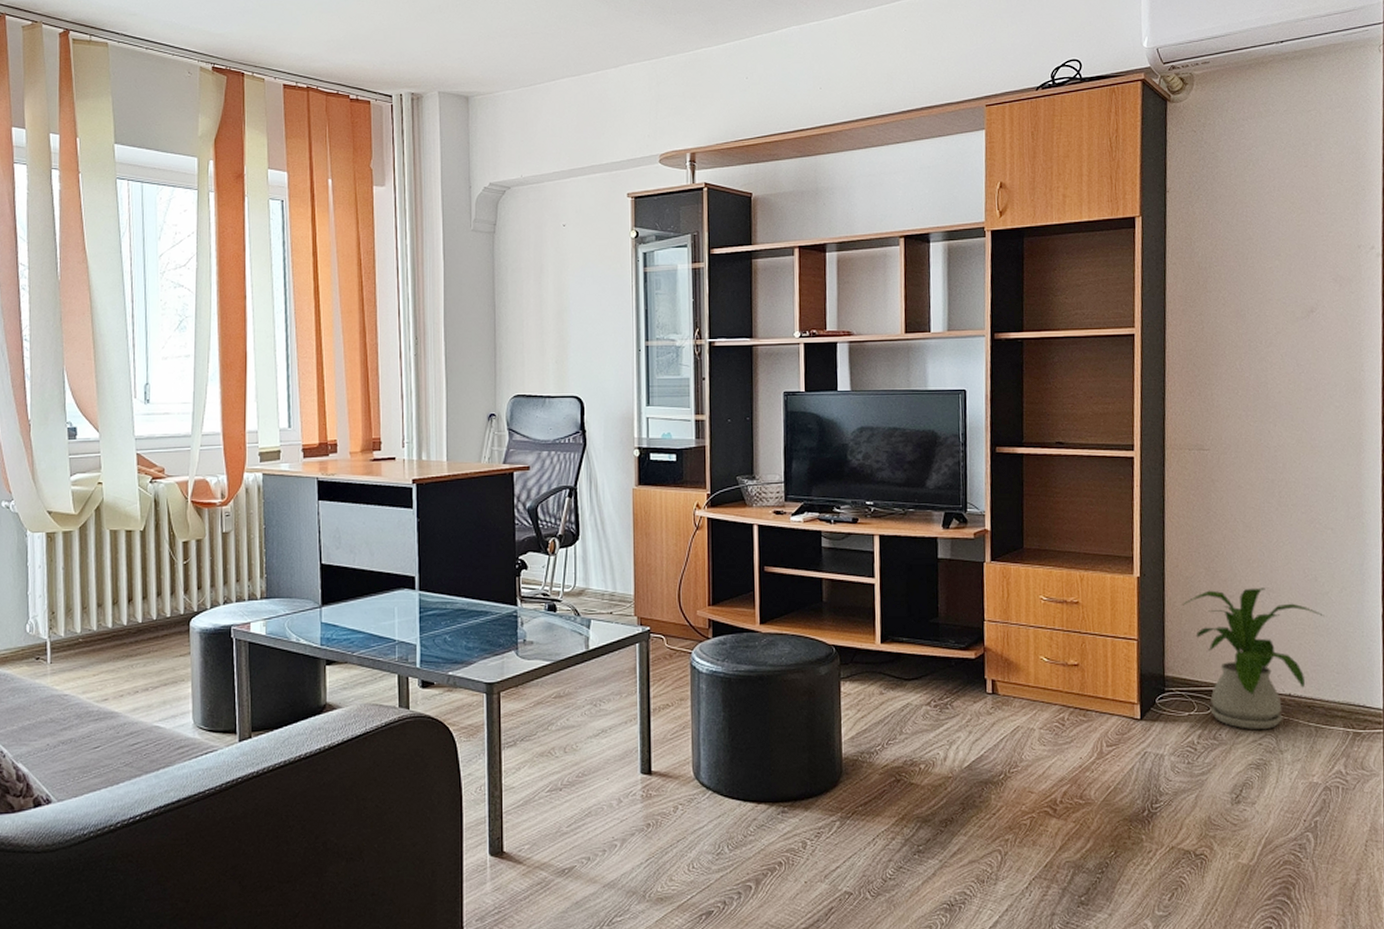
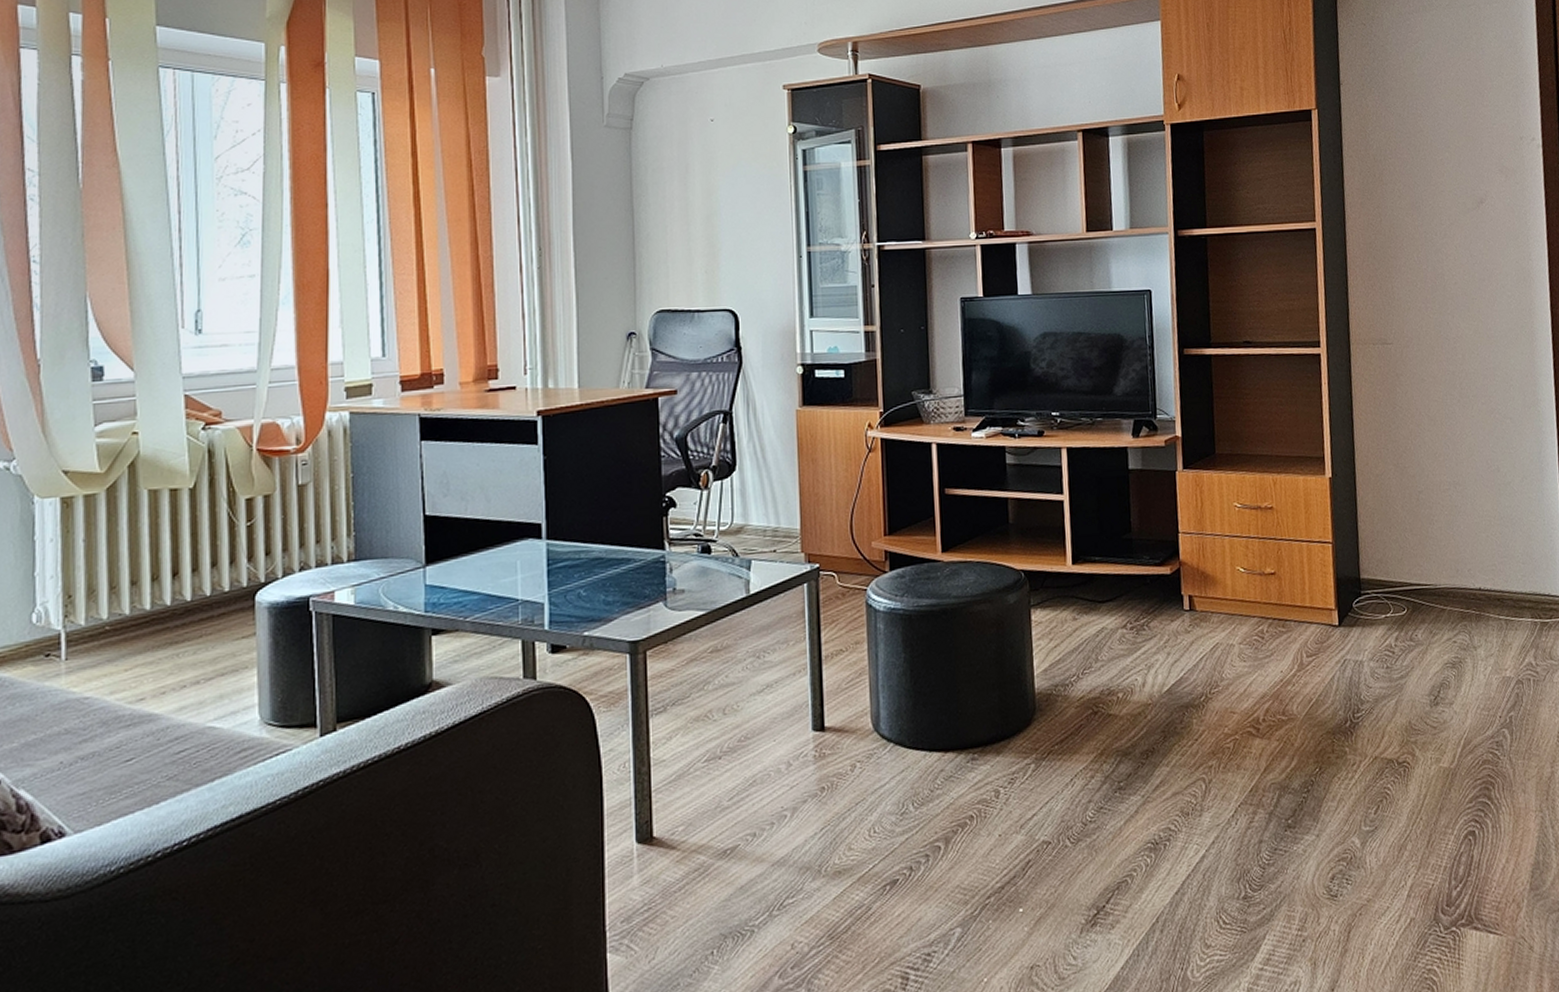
house plant: present [1182,587,1325,729] -> none [1373,481,1508,628]

